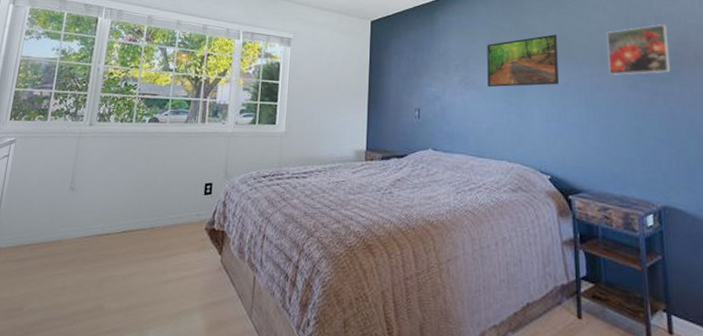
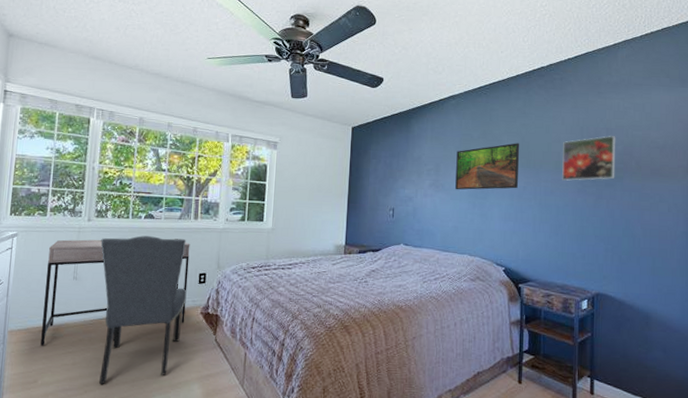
desk: none [30,144,196,267] -> present [40,239,190,346]
chair: none [90,141,192,313] -> present [99,235,186,384]

